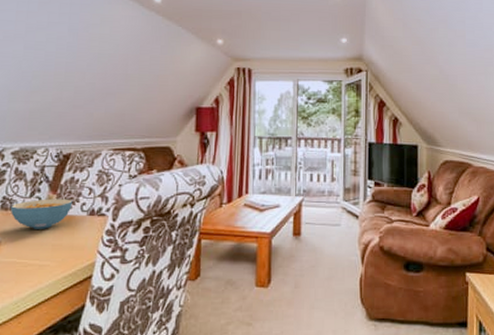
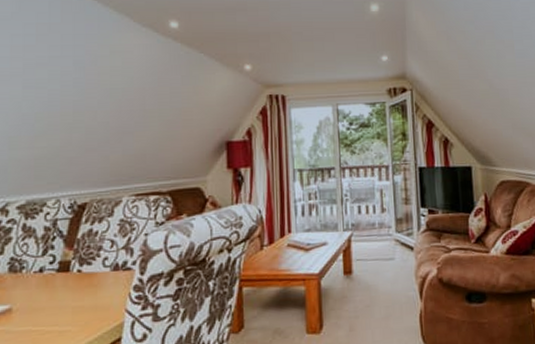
cereal bowl: present [10,198,73,229] -> none [19,254,93,291]

